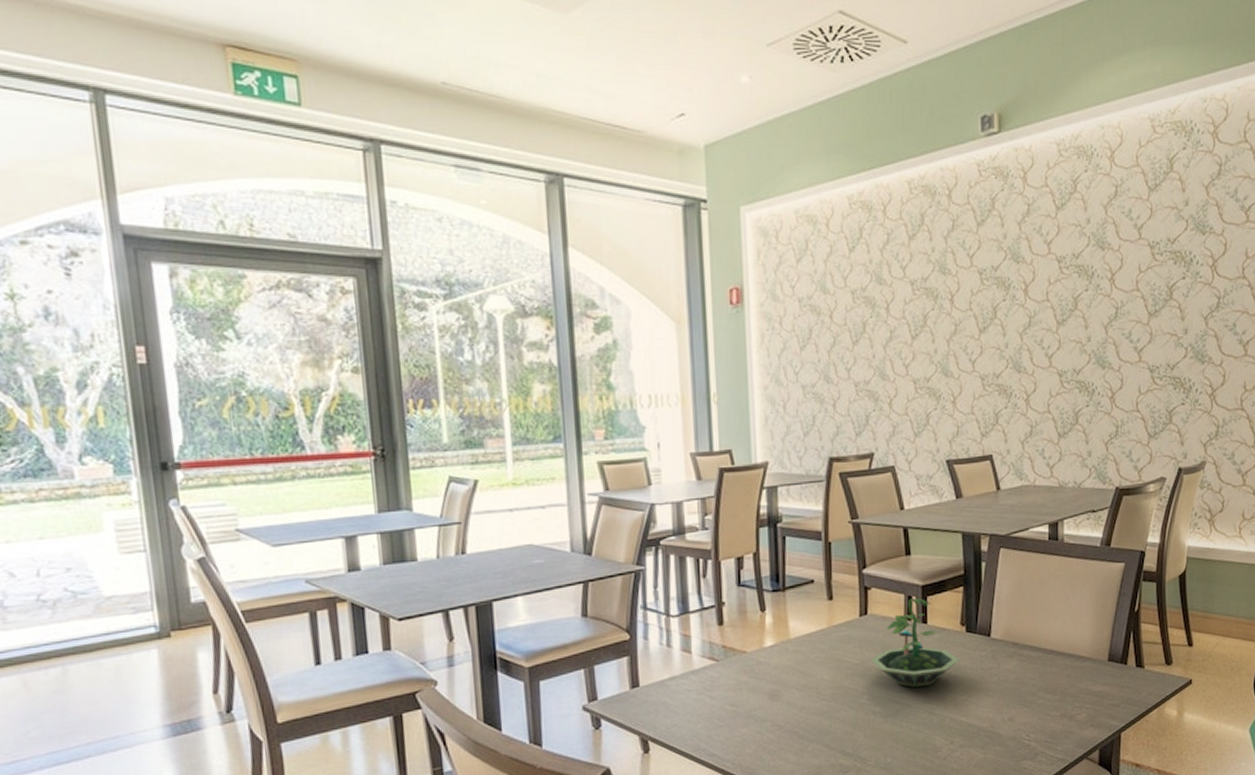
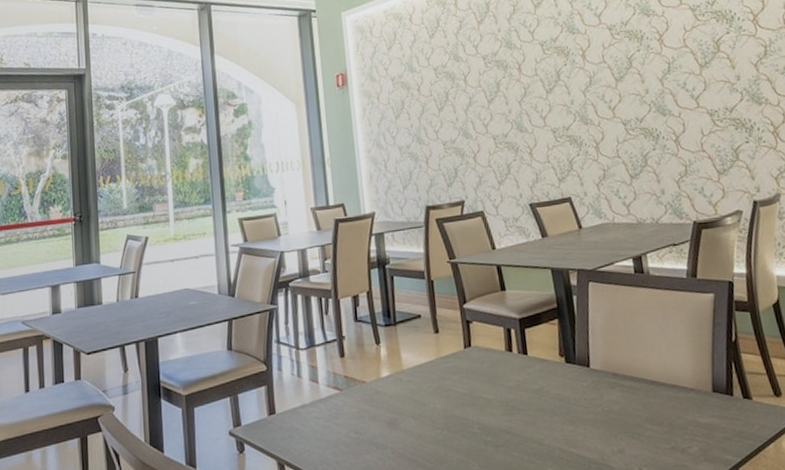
terrarium: present [870,597,961,688] -> none [477,330,563,418]

